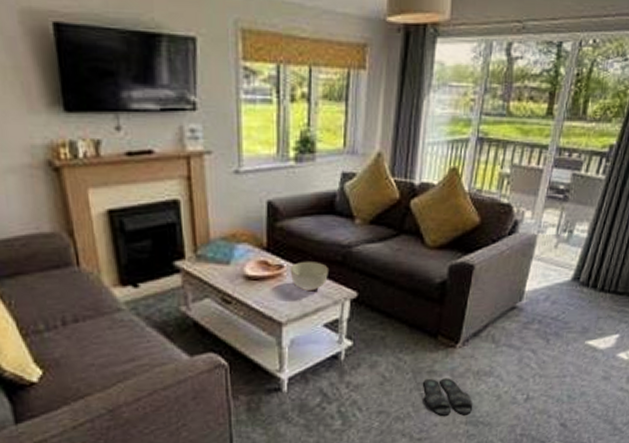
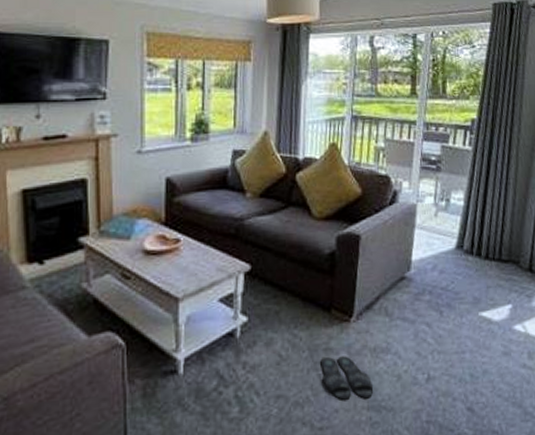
bowl: present [290,260,330,292] -> none [186,234,224,265]

